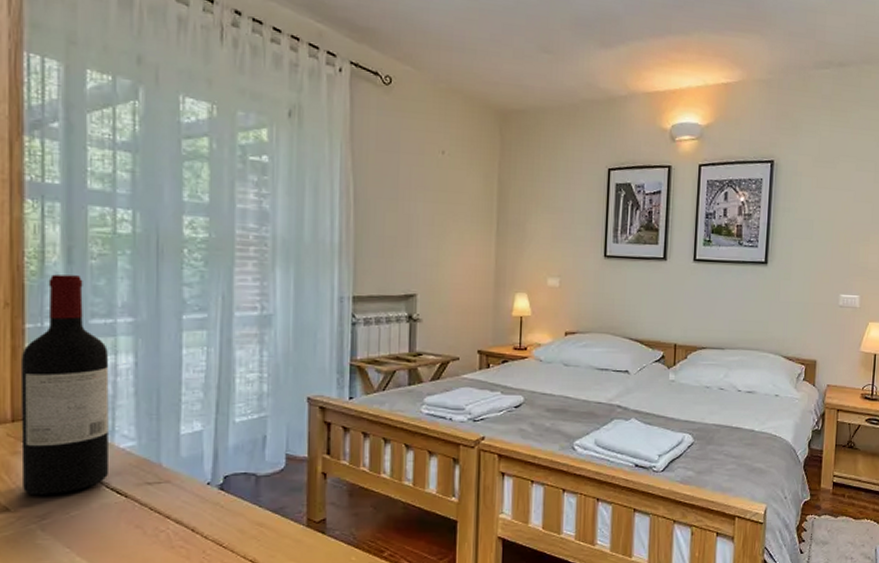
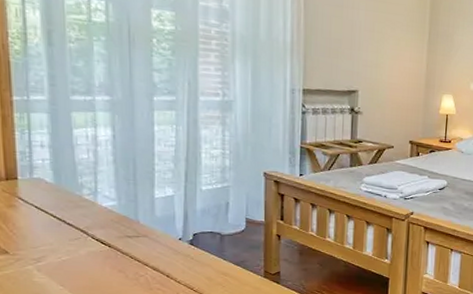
wine bottle: present [21,274,110,495] -> none [11,54,94,243]

